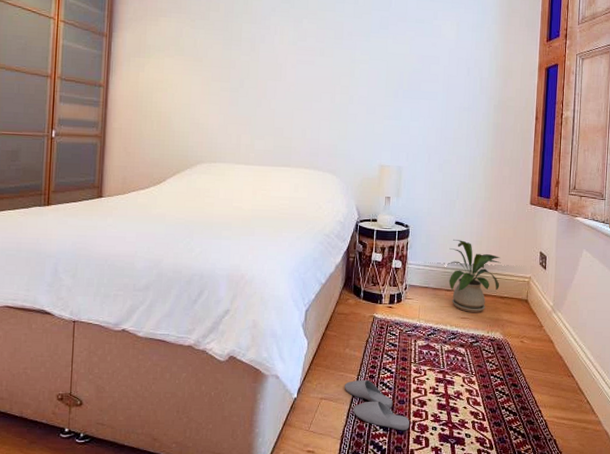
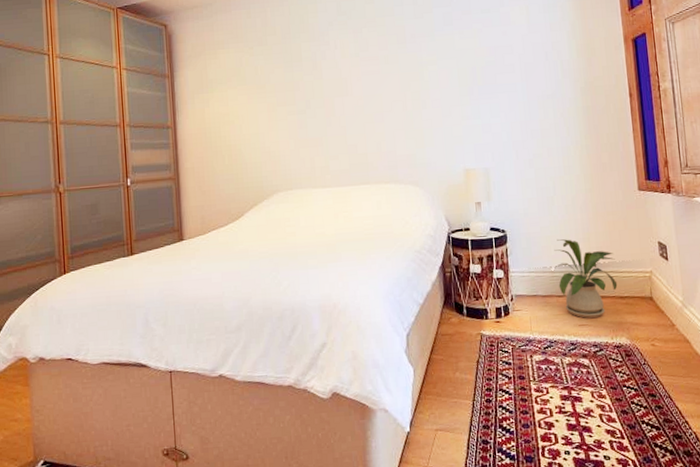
slippers: present [345,379,410,431] -> none [460,404,539,459]

